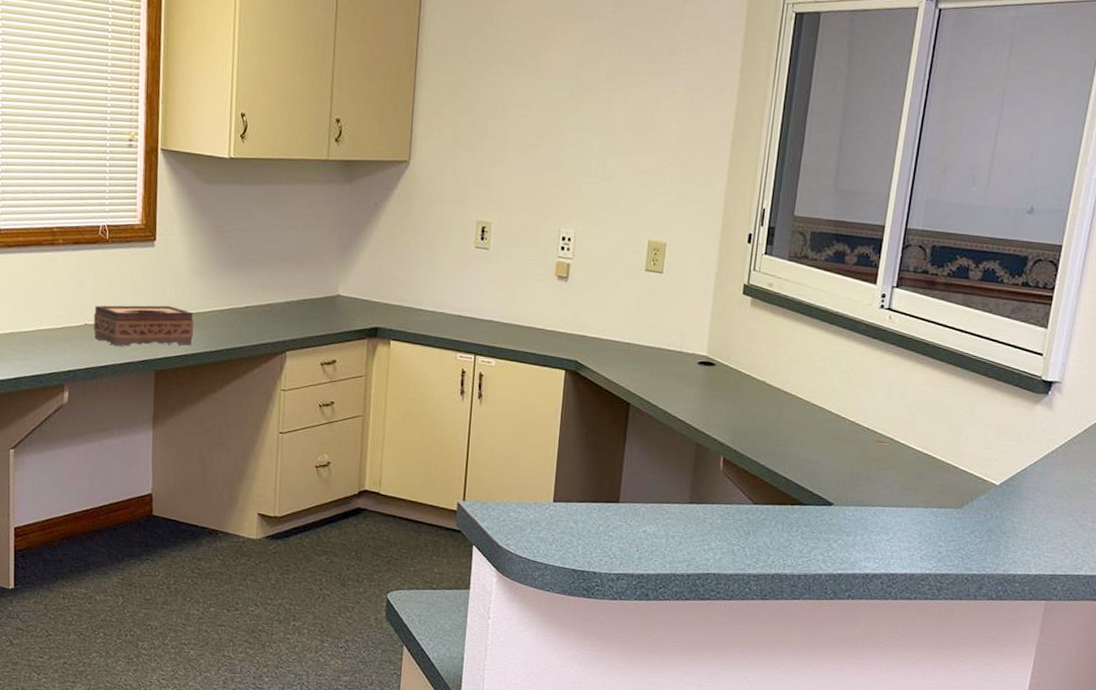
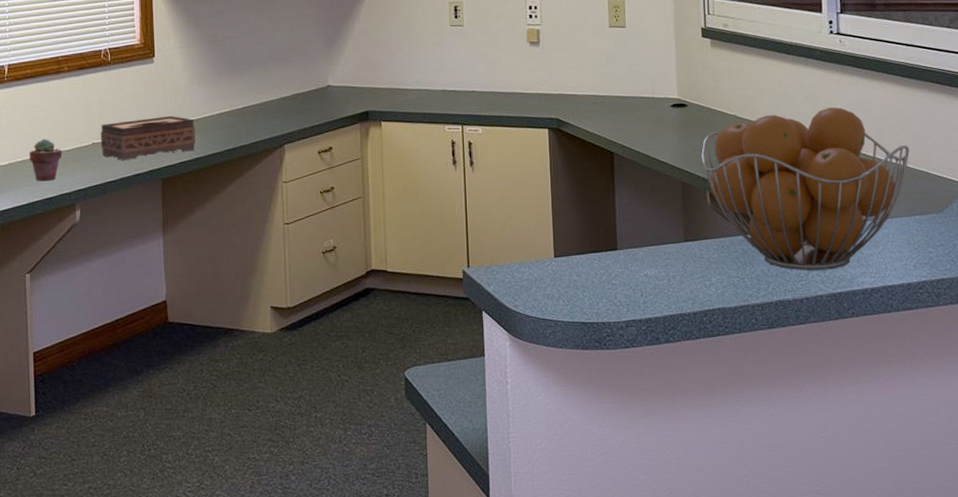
potted succulent: none [17,313,53,358] -> present [29,139,63,182]
fruit basket: none [721,385,940,551] -> present [701,107,910,271]

